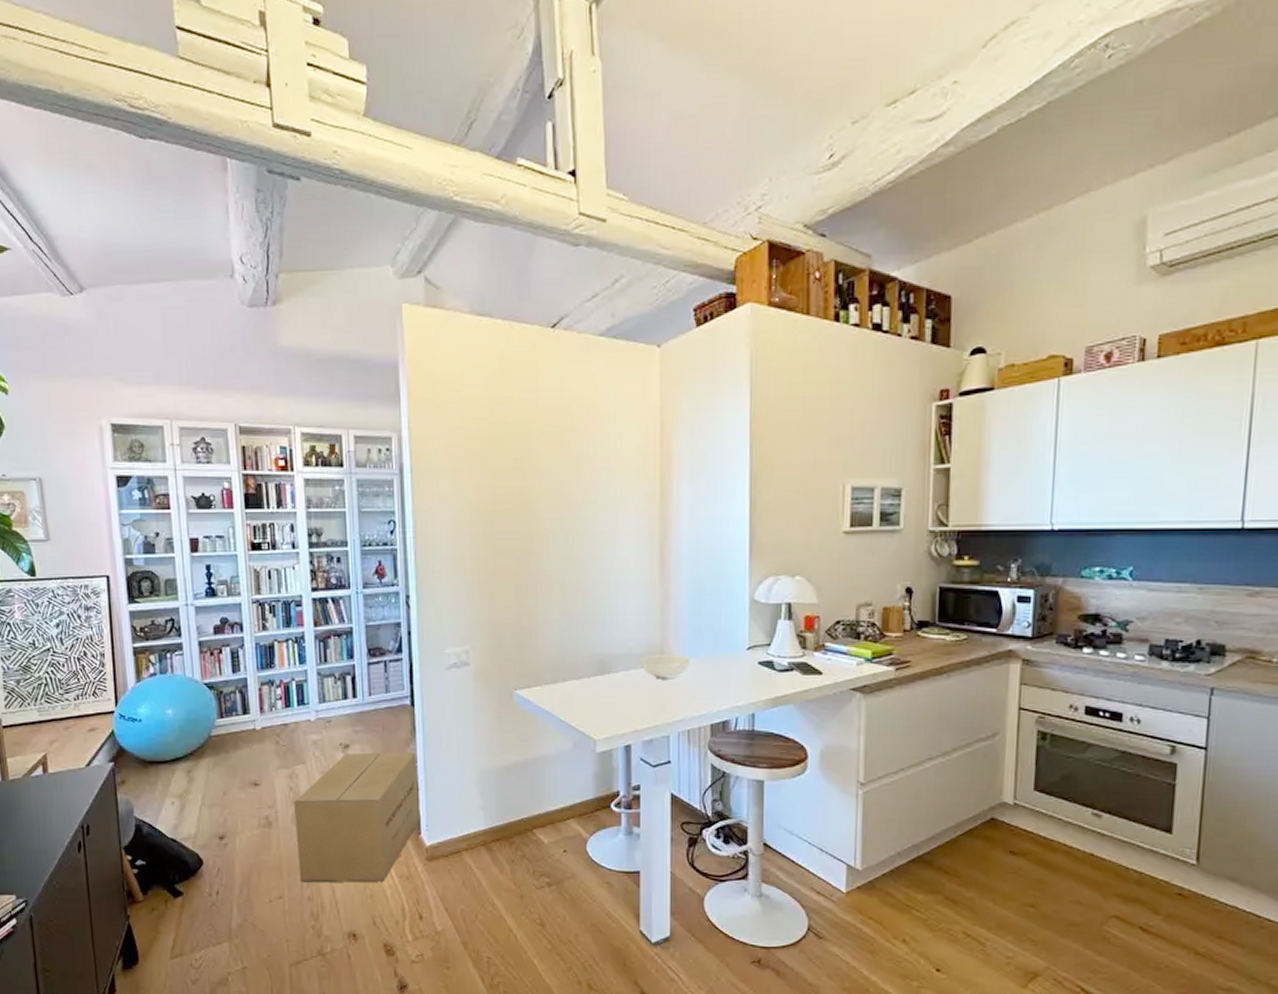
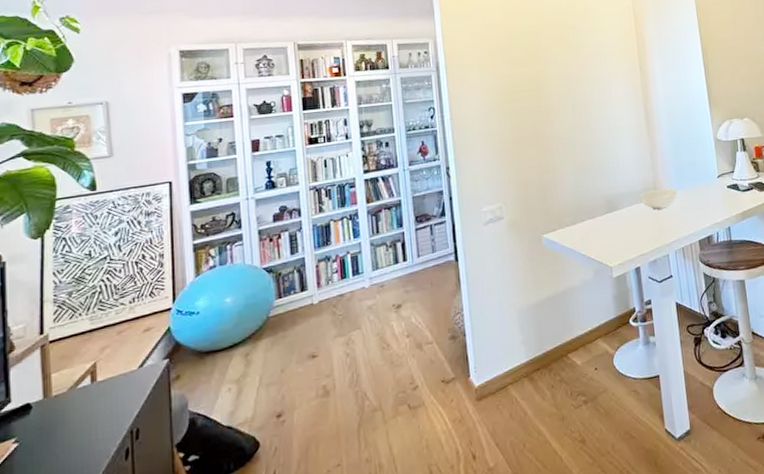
box: present [294,751,421,883] -> none [351,301,469,446]

